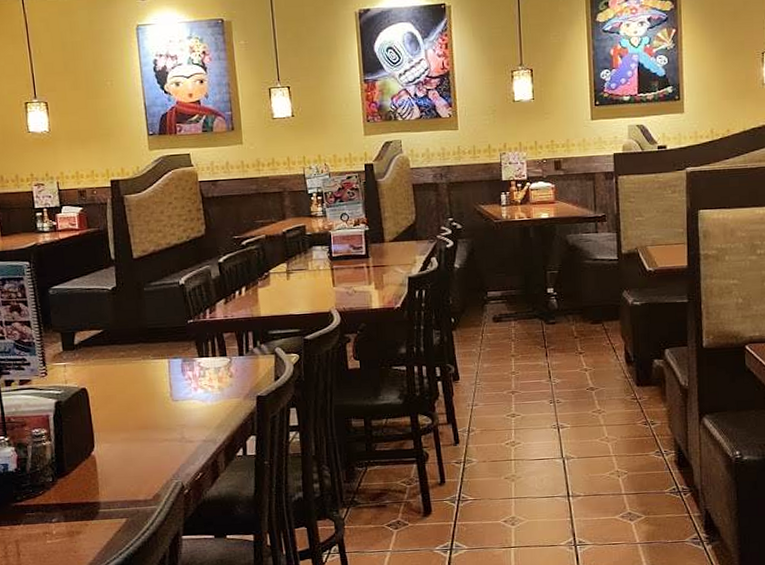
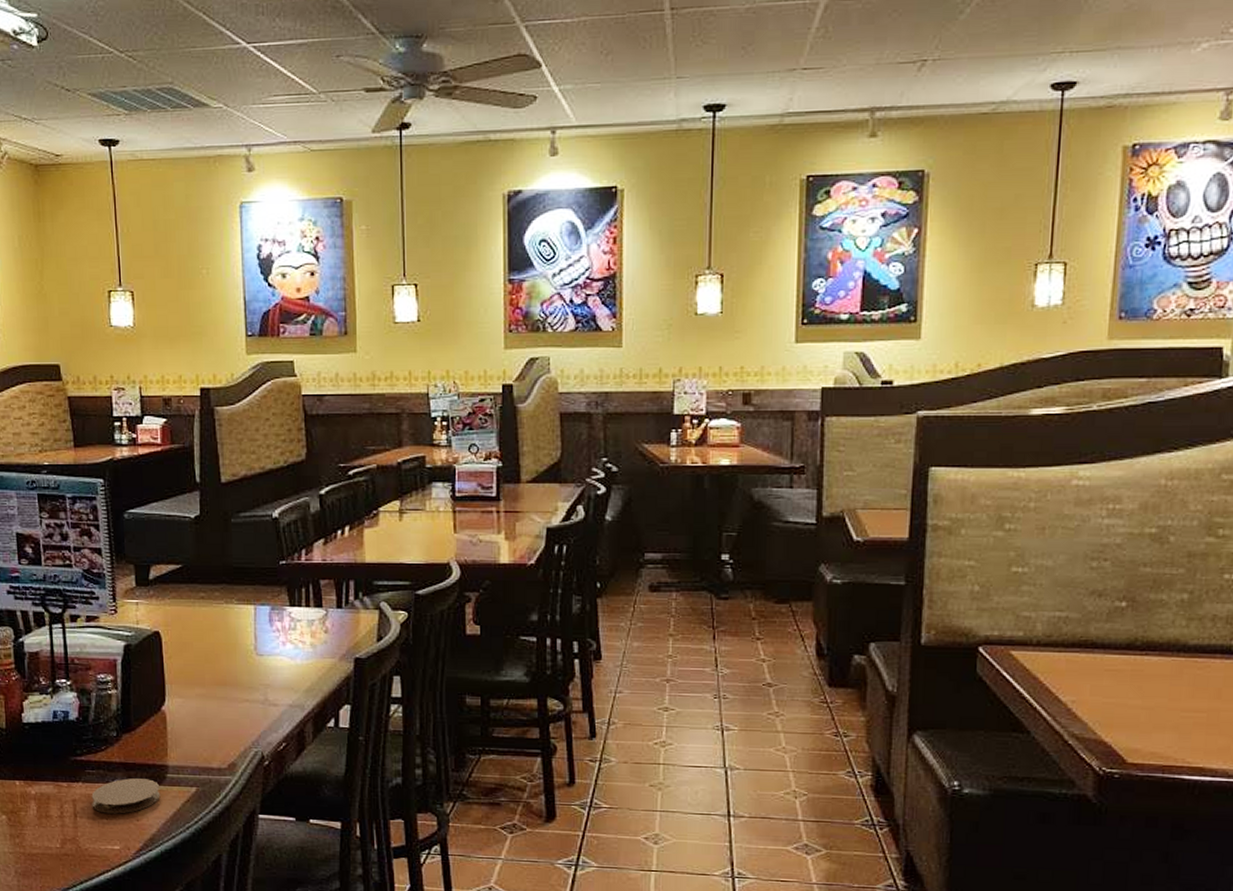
coaster: none [32,515,95,549] -> present [91,778,161,814]

